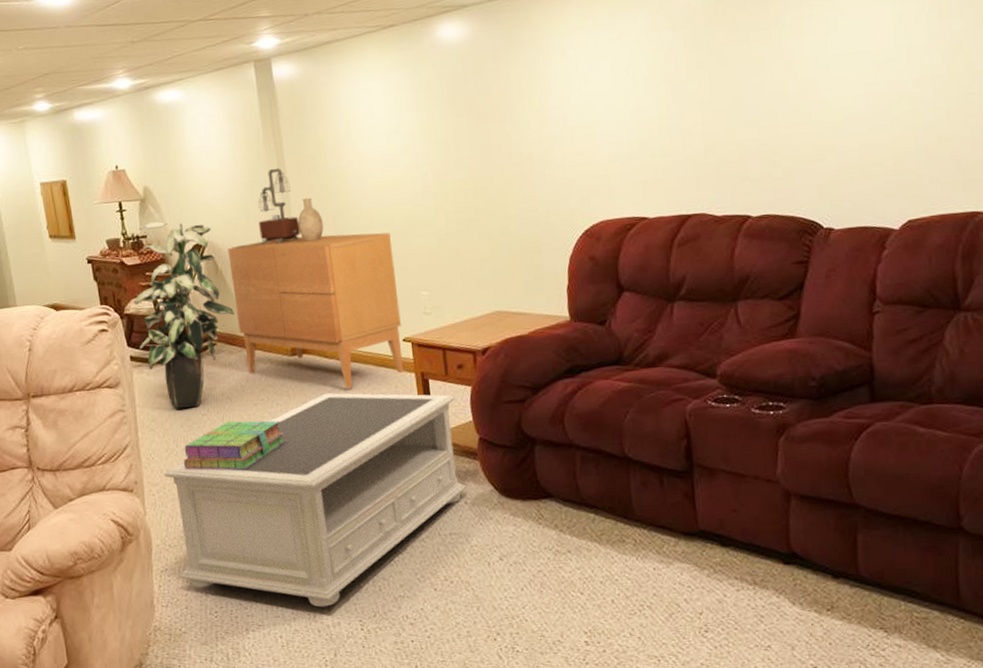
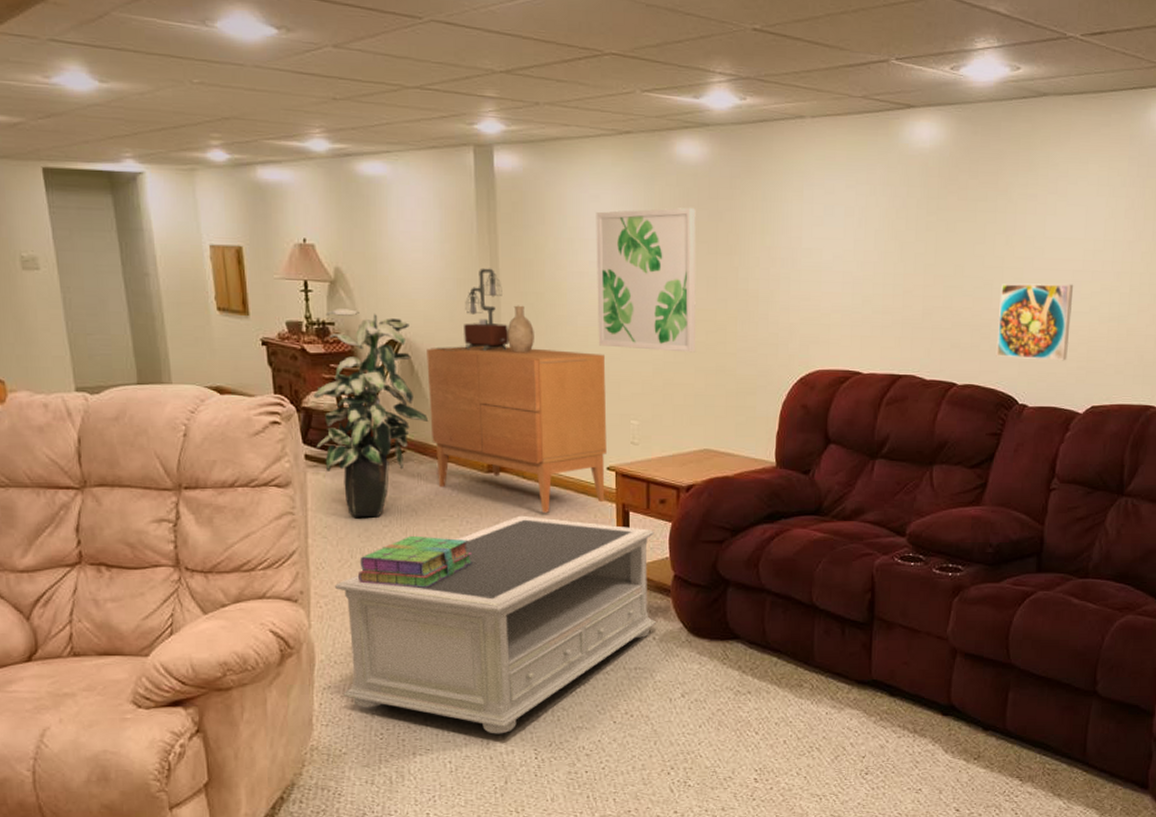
wall art: none [369,83,477,225] -> present [596,207,696,353]
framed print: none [786,98,872,183] -> present [996,283,1074,361]

